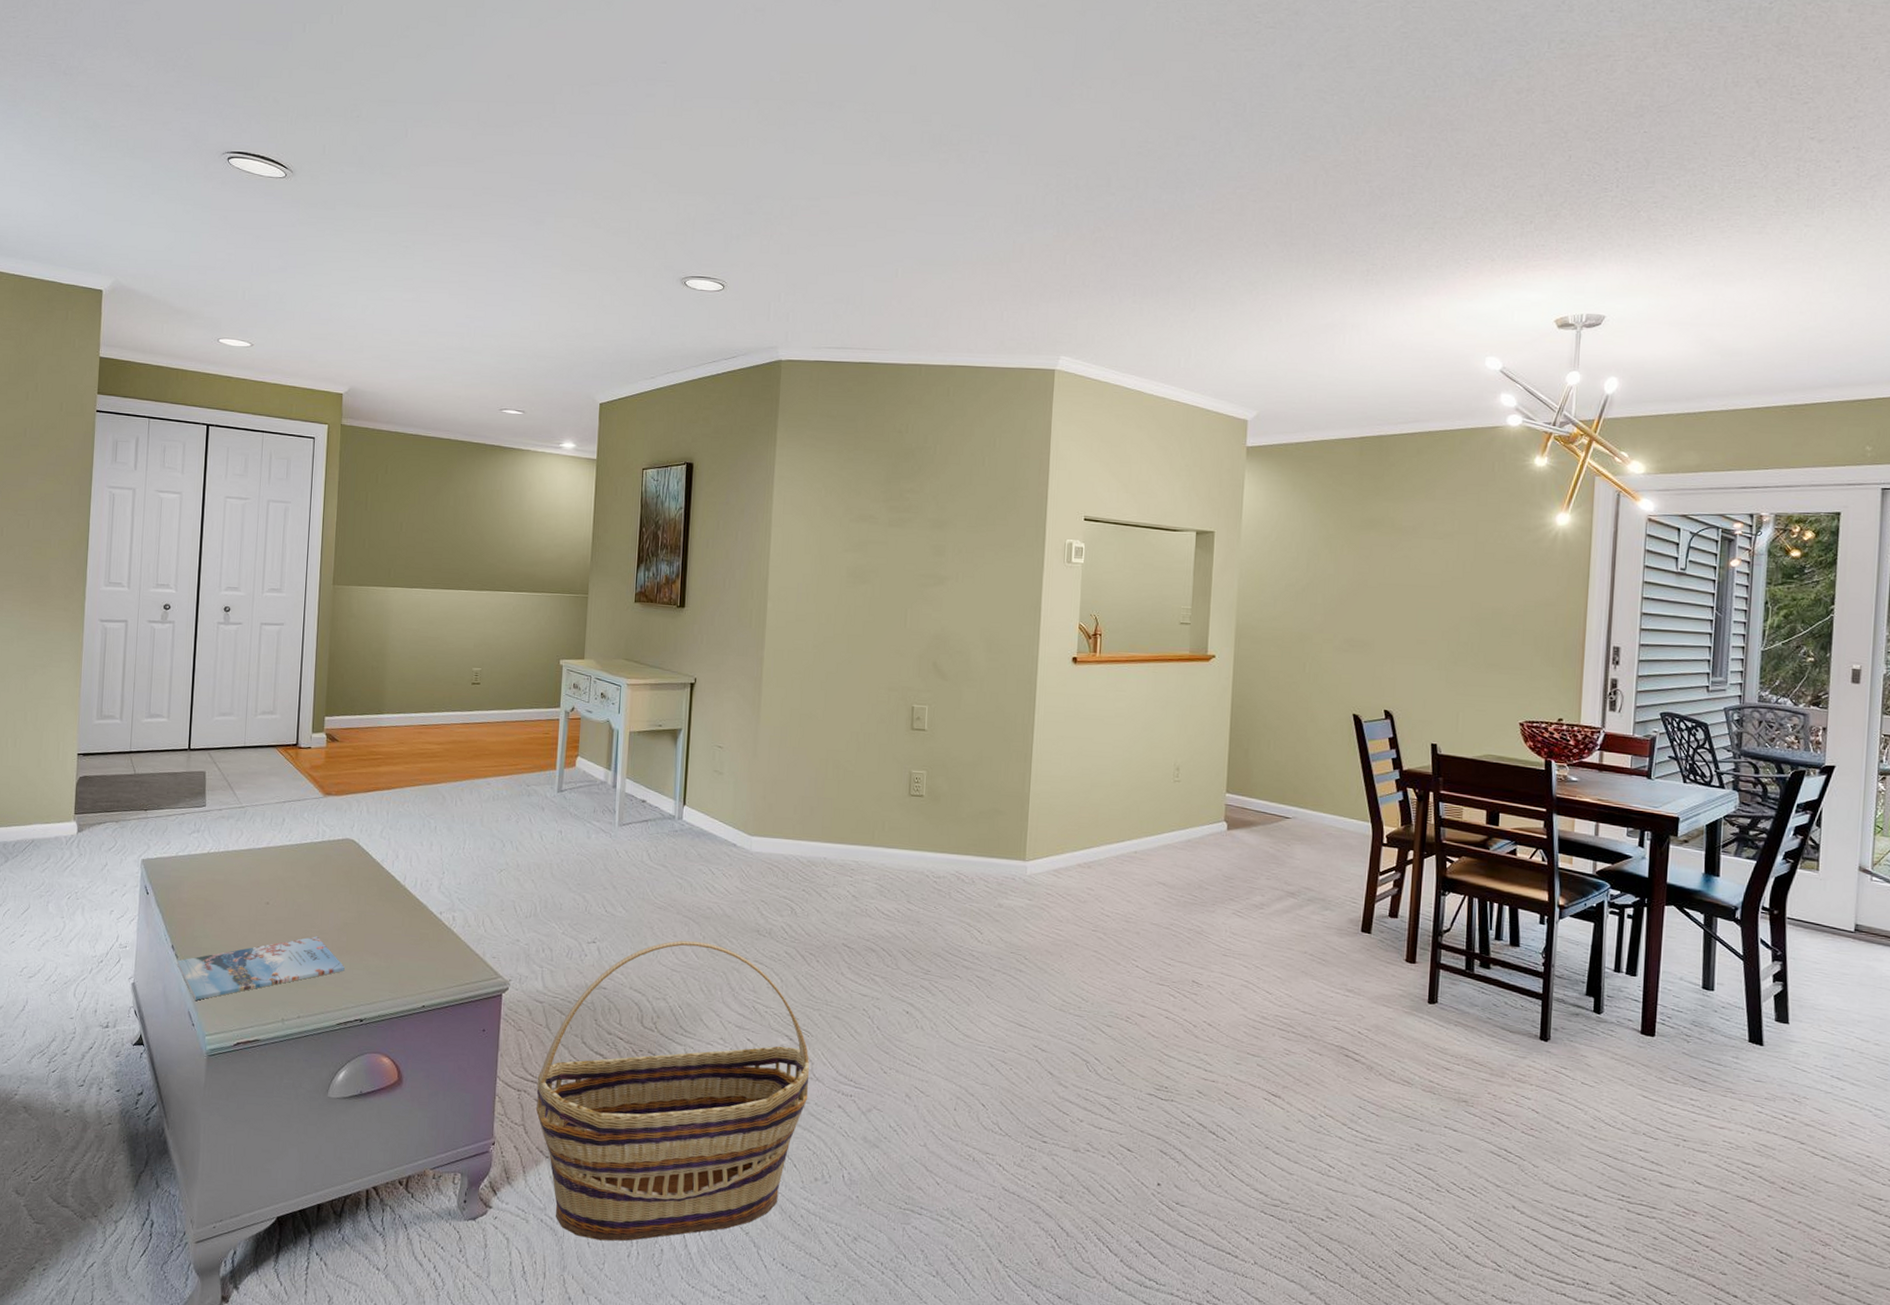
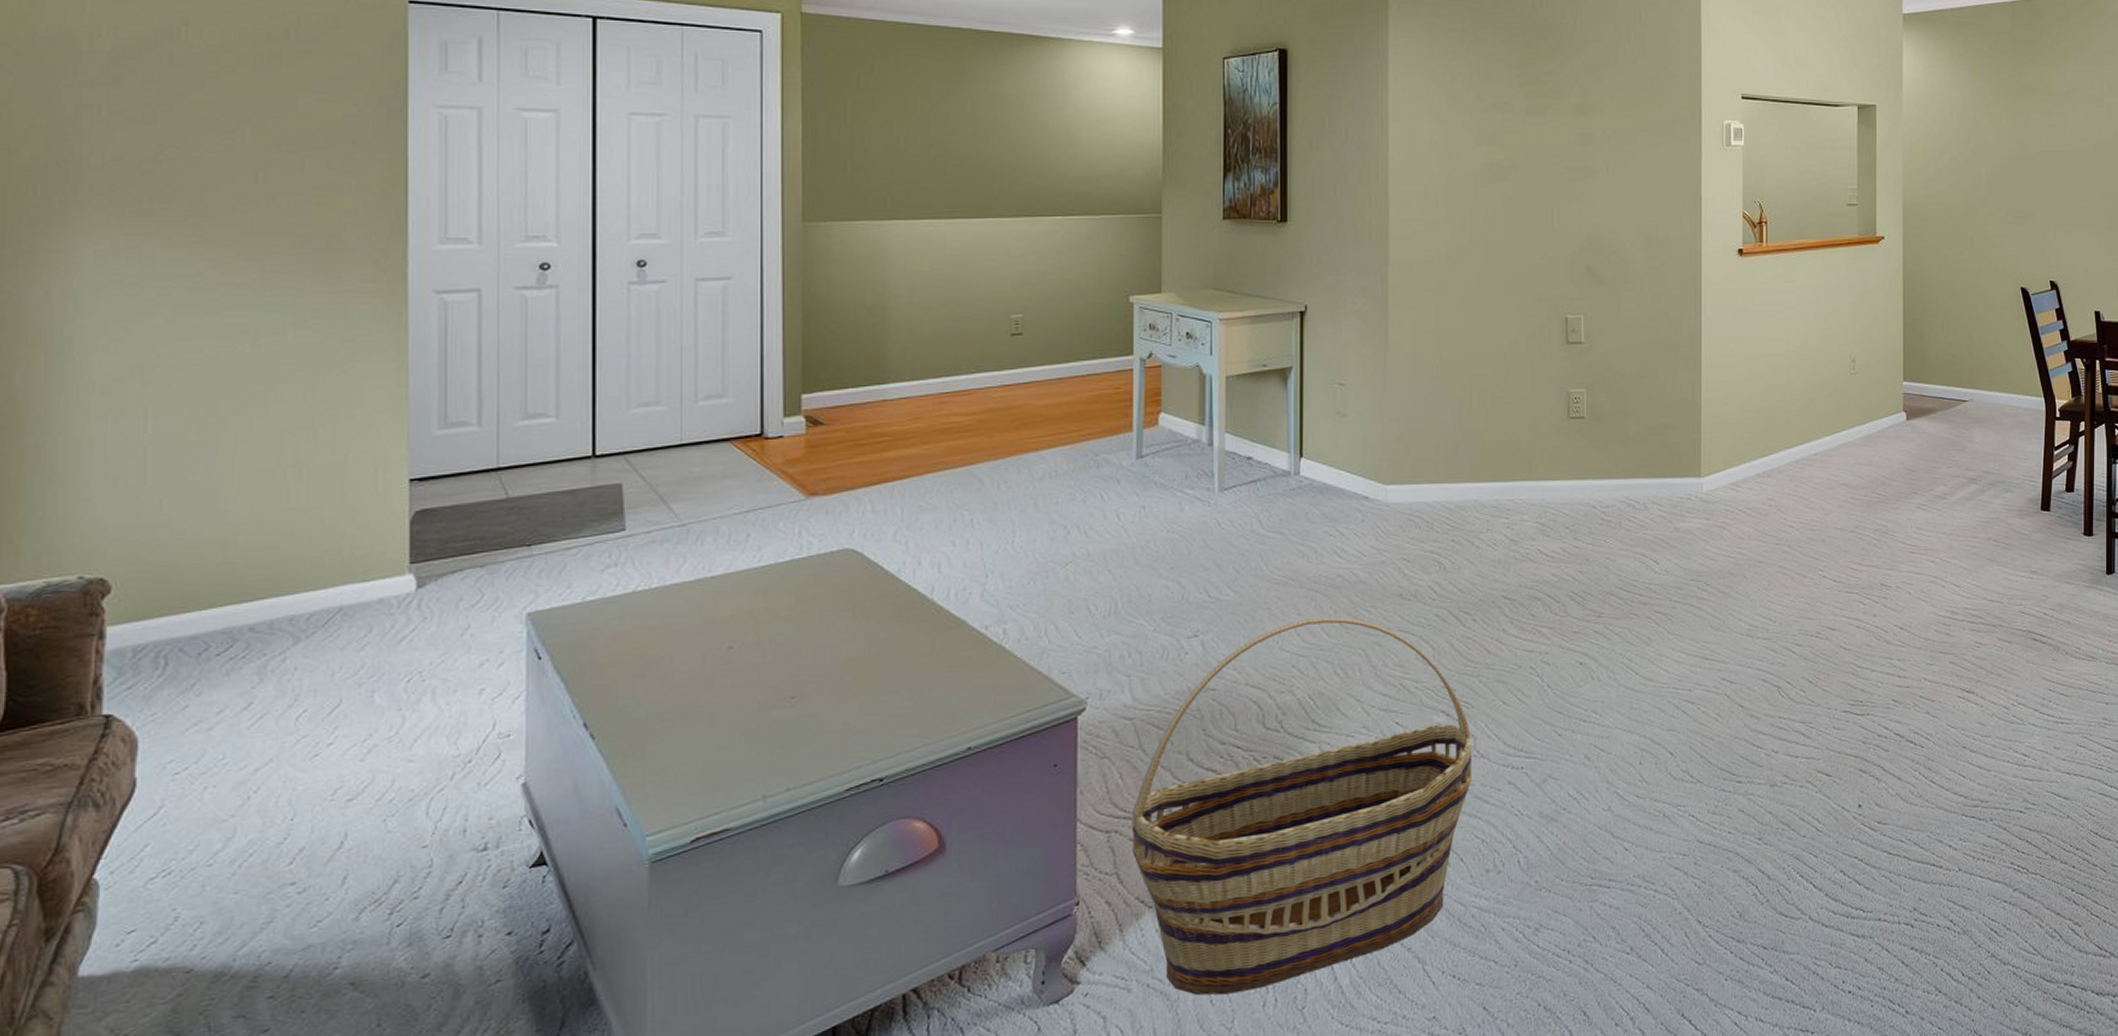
magazine: present [176,936,345,1001] -> none [593,681,852,792]

